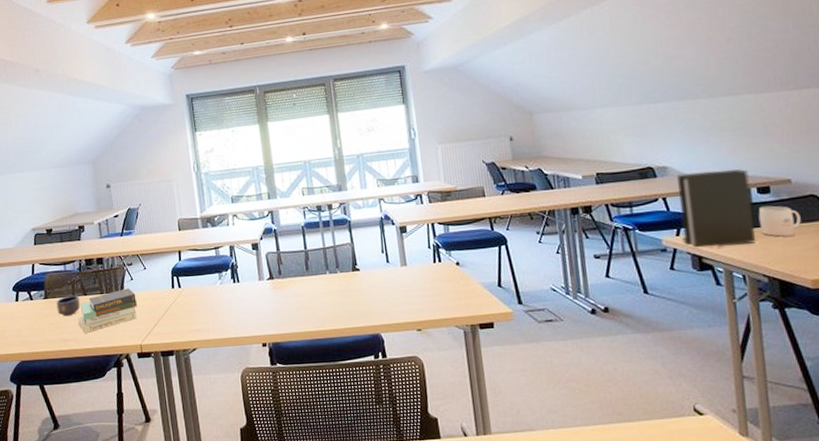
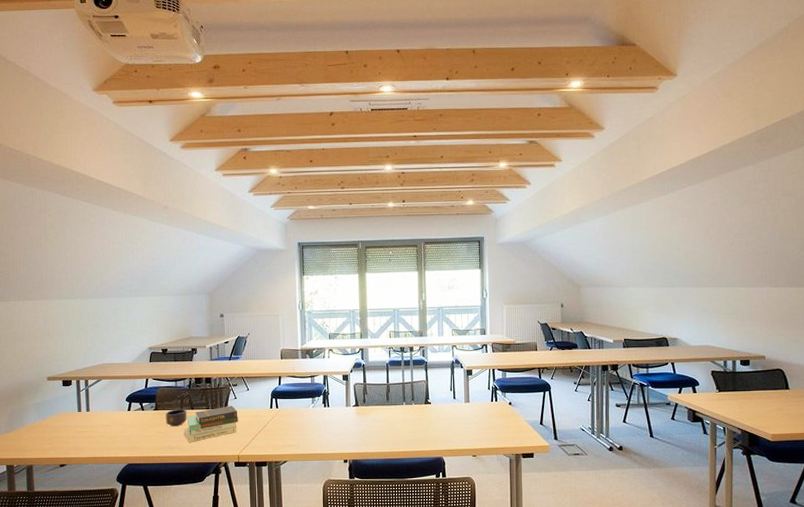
binder: present [677,169,756,248] -> none [683,344,736,404]
mug: present [758,205,801,237] -> none [739,375,769,400]

